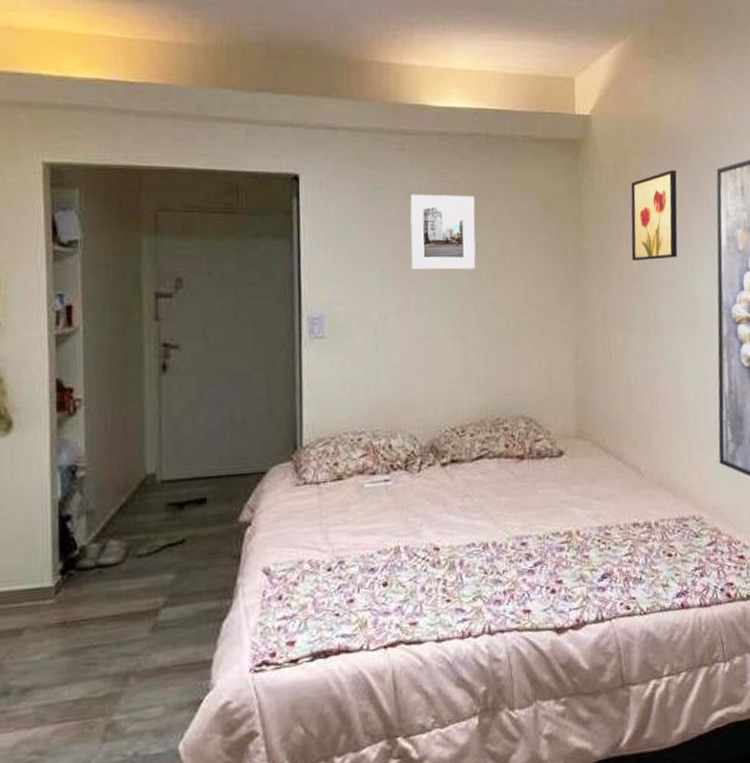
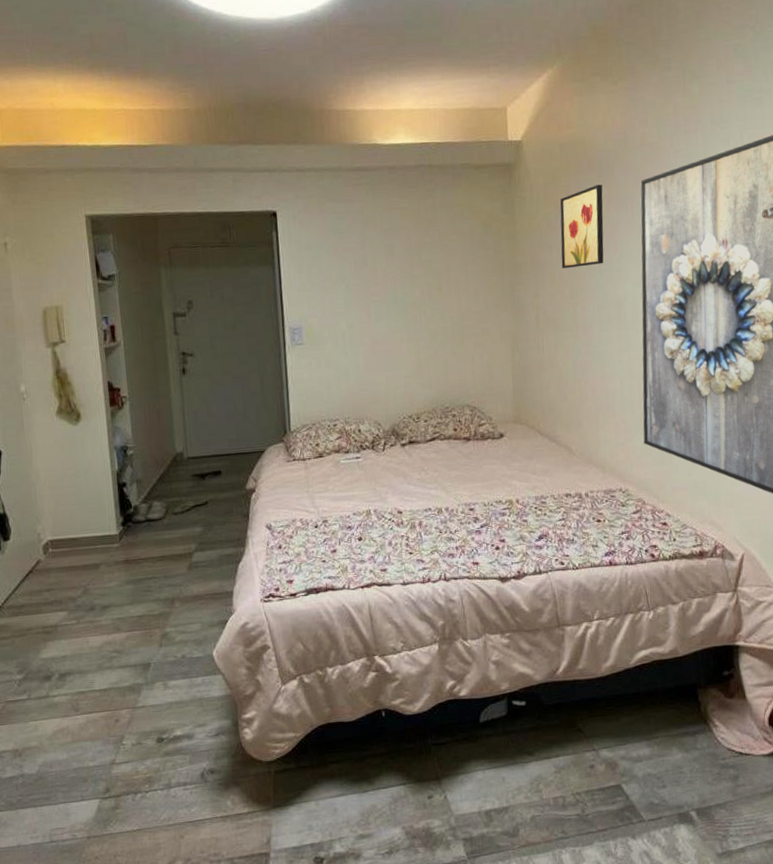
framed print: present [410,194,476,270] -> none [367,220,424,285]

